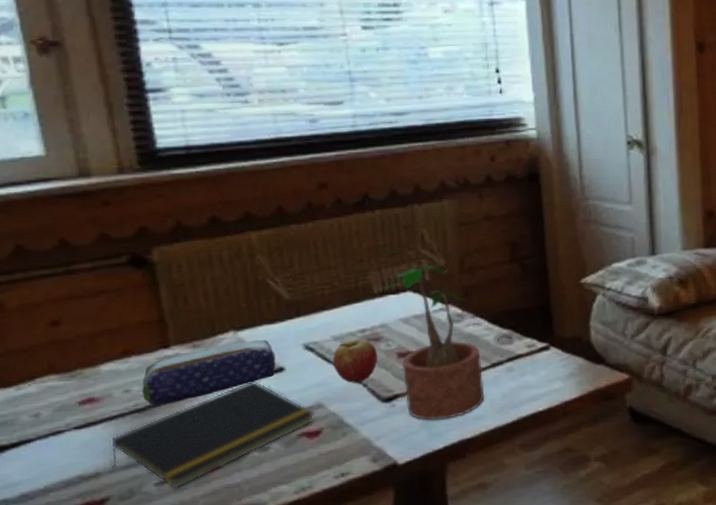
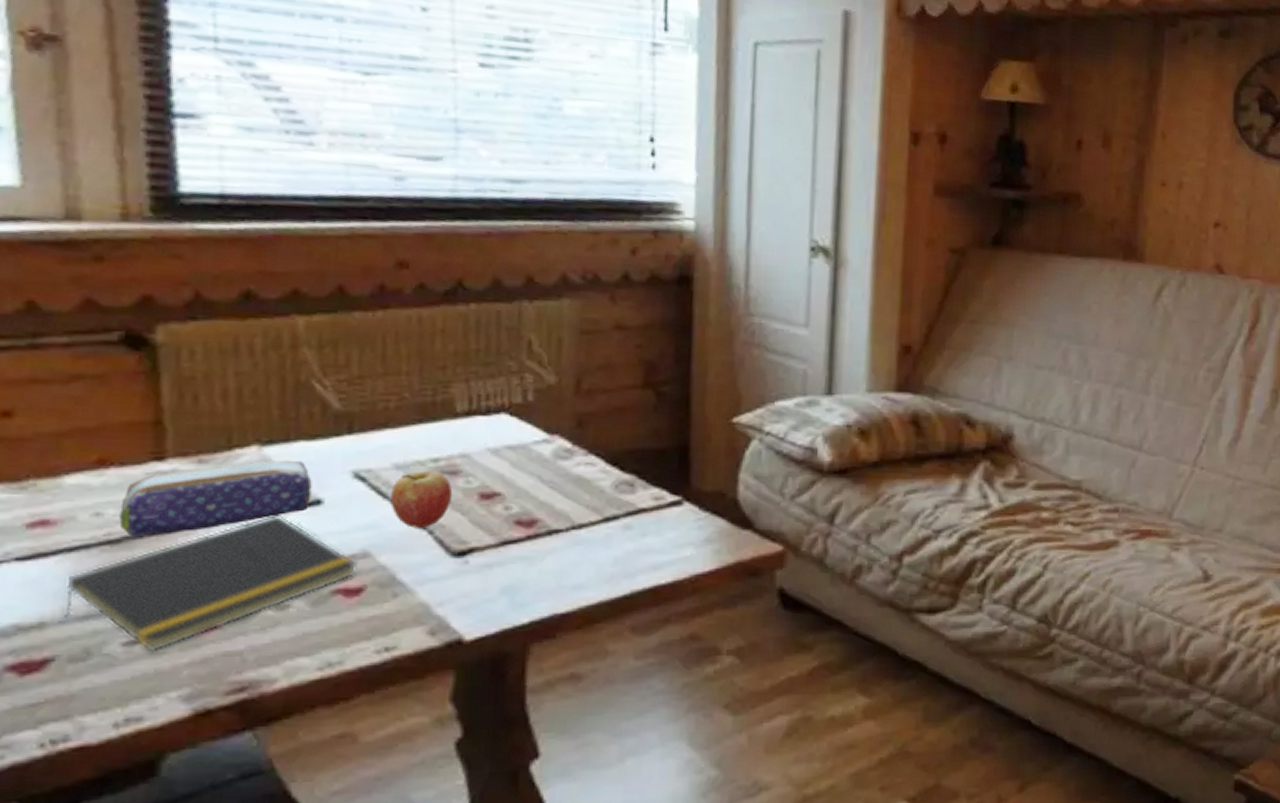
potted plant: present [380,265,484,421] -> none [465,381,591,587]

